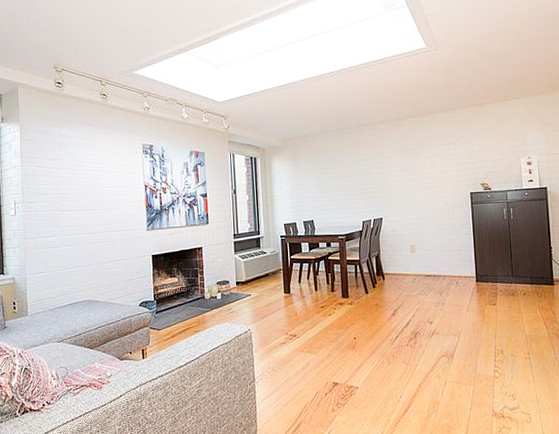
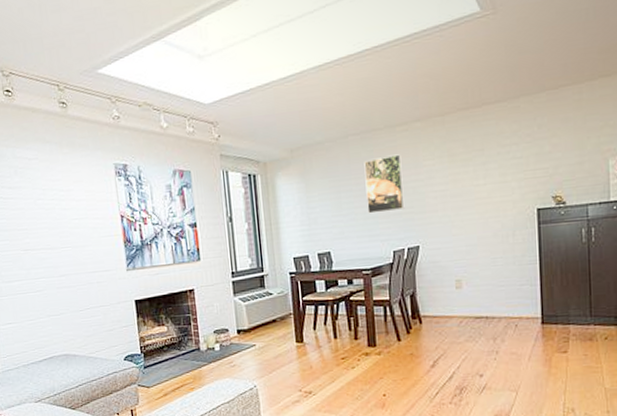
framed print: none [340,147,371,192] -> present [364,154,405,214]

